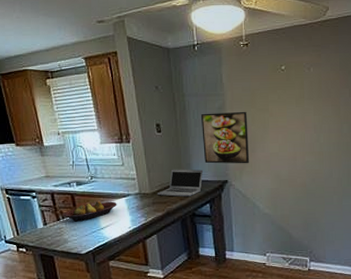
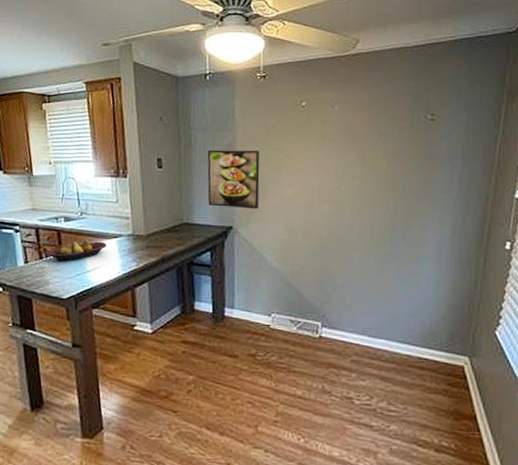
laptop: present [156,169,203,197] -> none [152,210,205,242]

